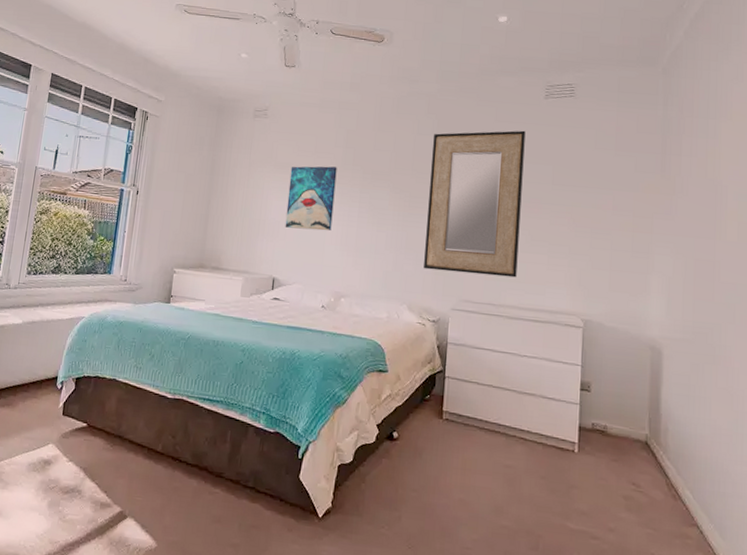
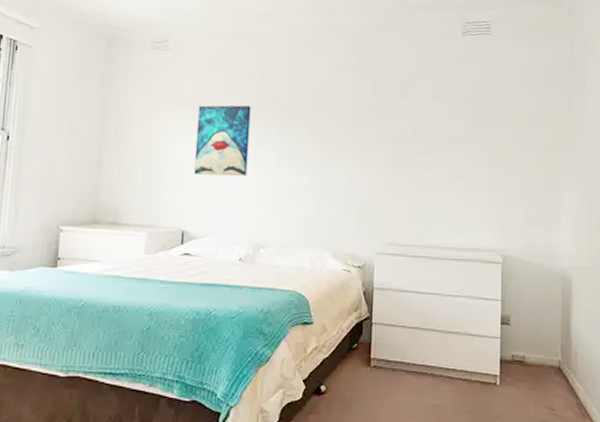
home mirror: present [424,130,526,278] -> none [347,67,445,218]

